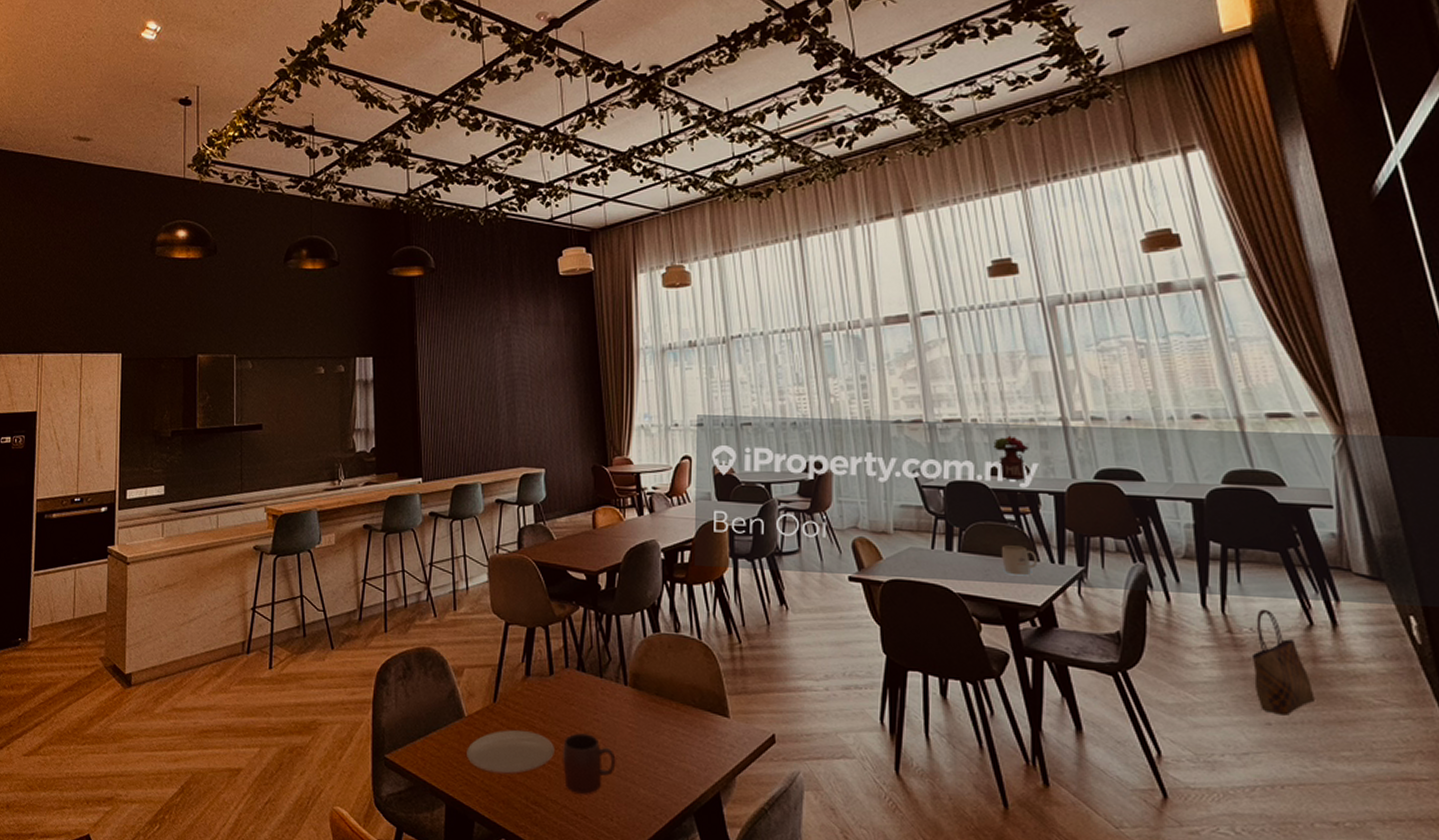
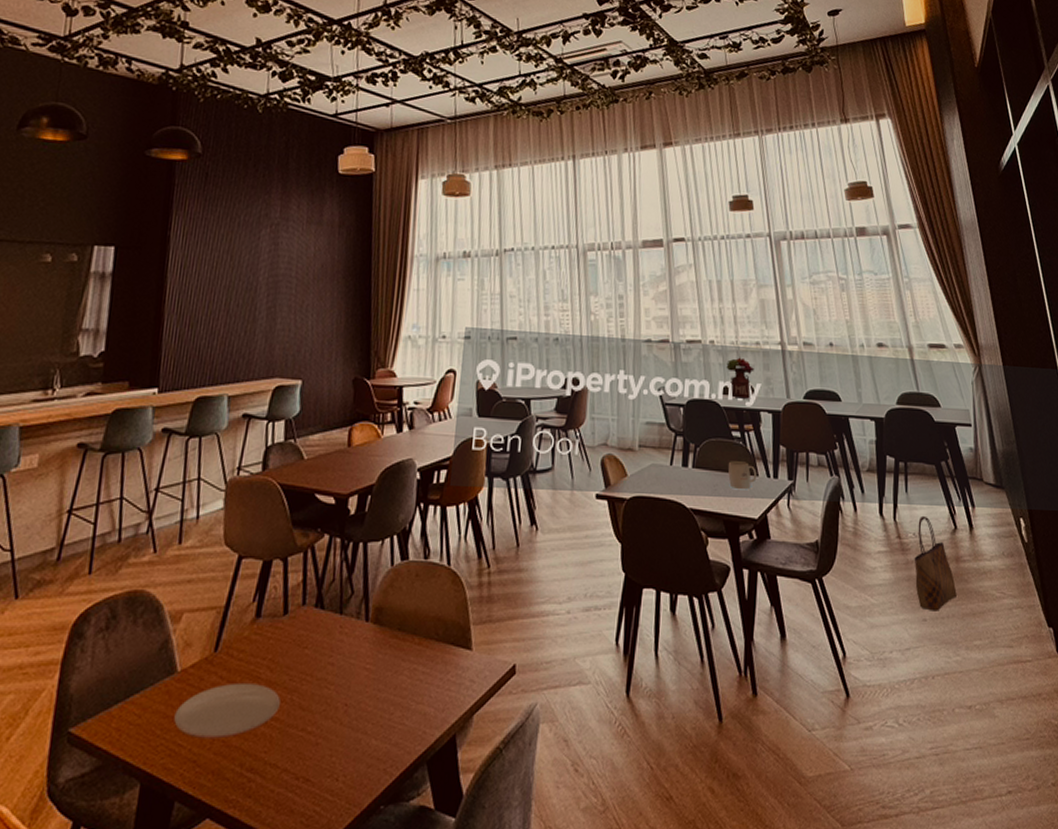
mug: present [563,733,616,794] -> none [287,681,349,753]

